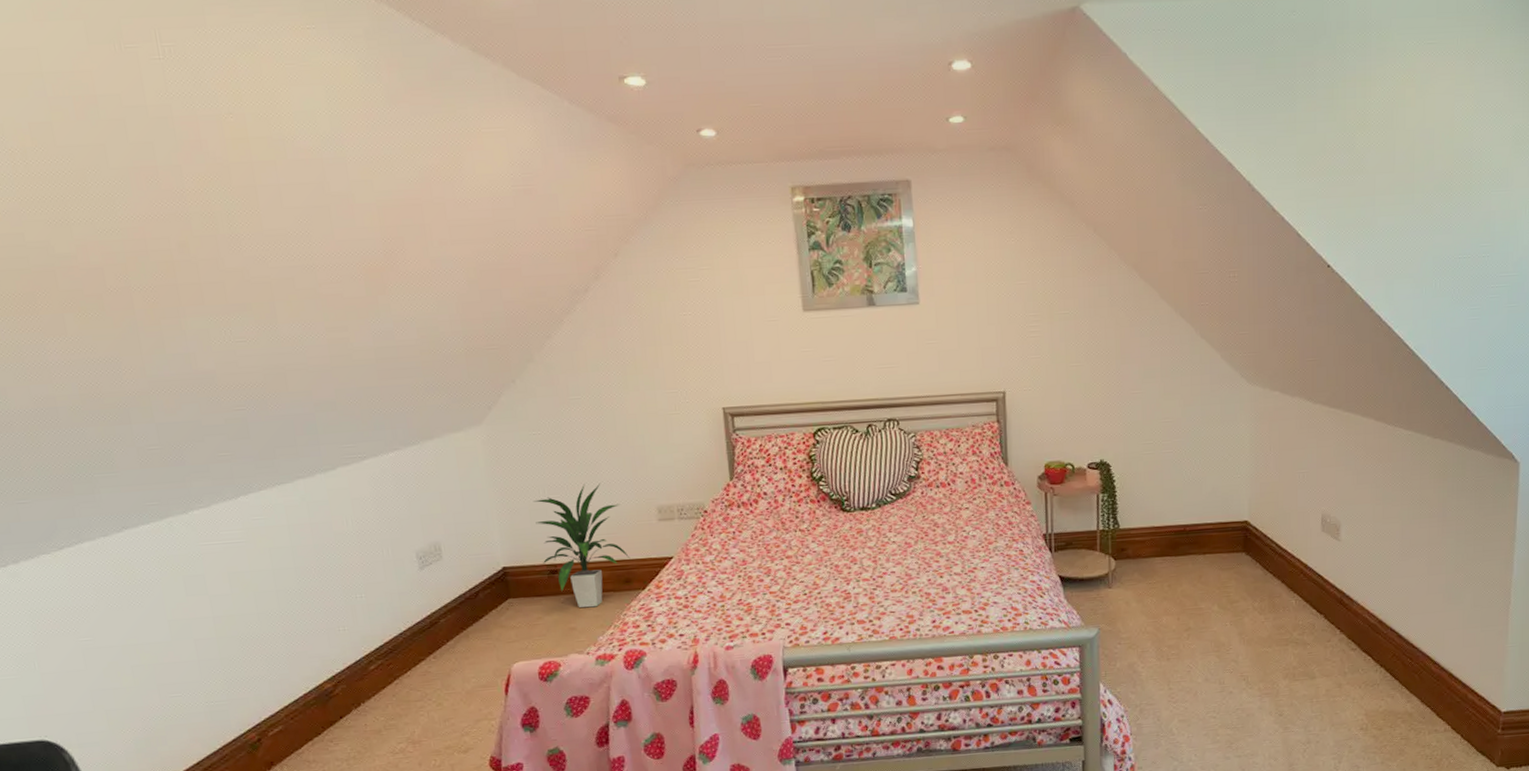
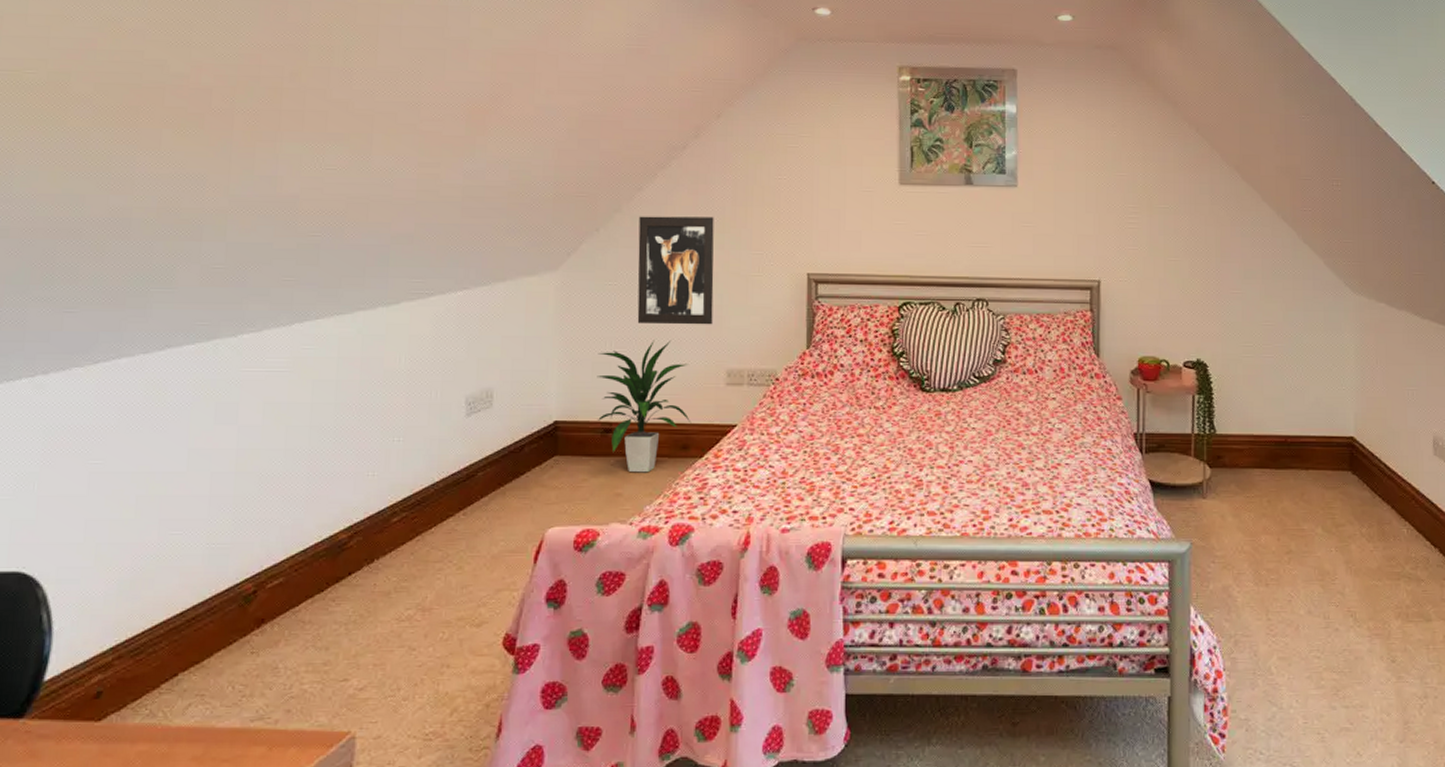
wall art: none [552,359,638,470] -> present [637,216,714,325]

